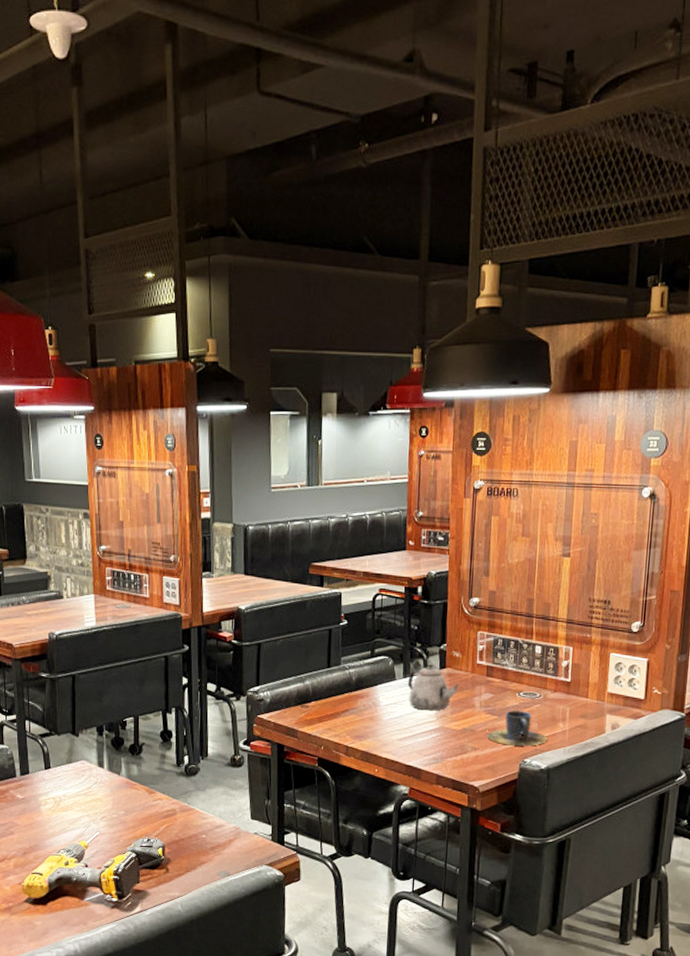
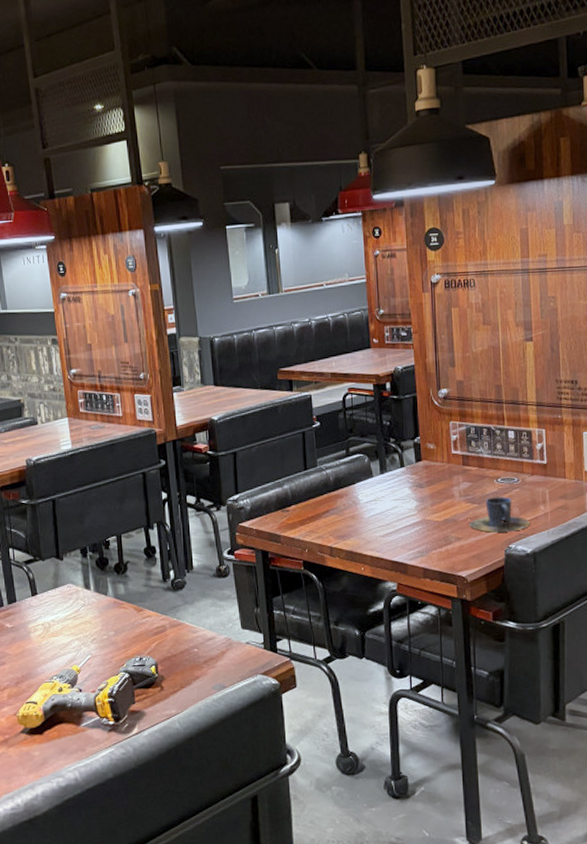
teapot: present [407,664,459,711] -> none [385,458,437,505]

